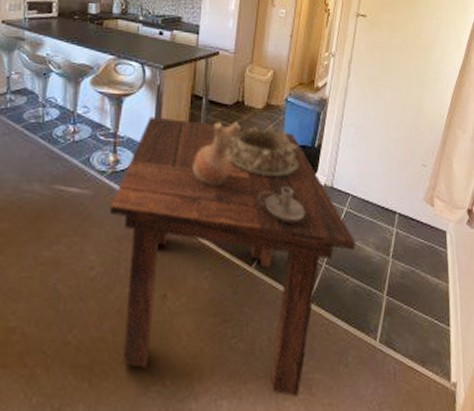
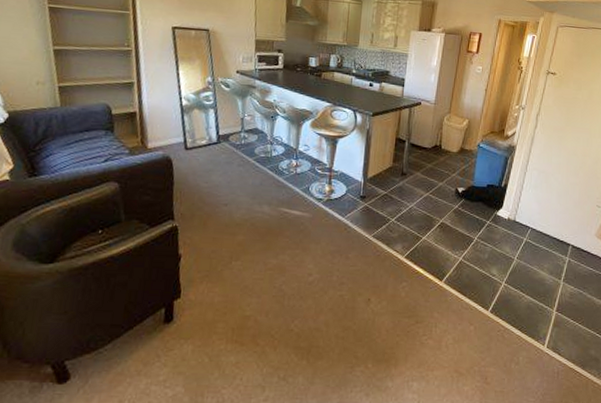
dining table: present [110,116,356,398] -> none [325,155,533,385]
vase: present [192,121,241,185] -> none [395,162,438,215]
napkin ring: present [226,126,298,178] -> none [424,167,487,211]
candle holder: present [257,186,305,222] -> none [449,218,490,248]

